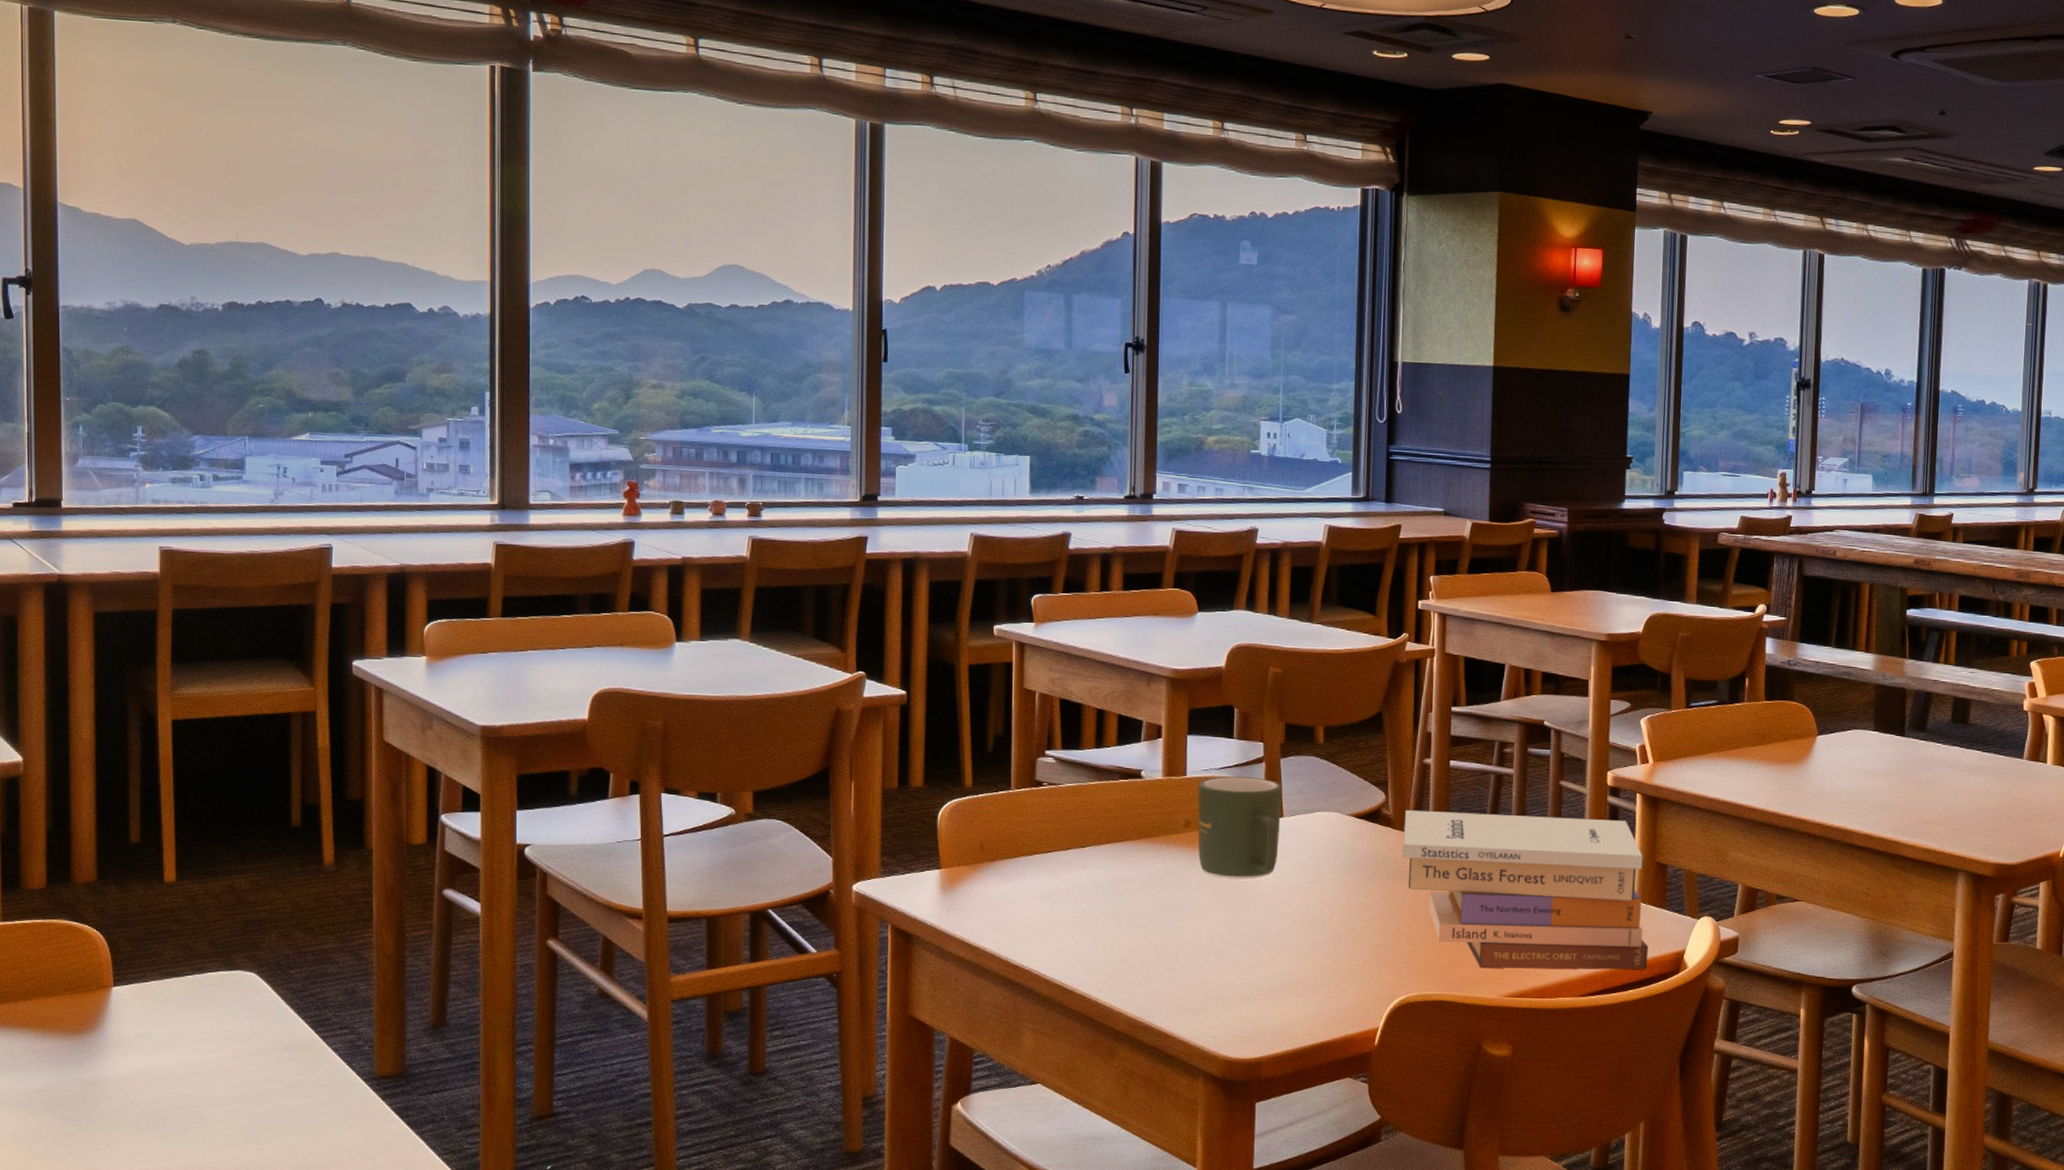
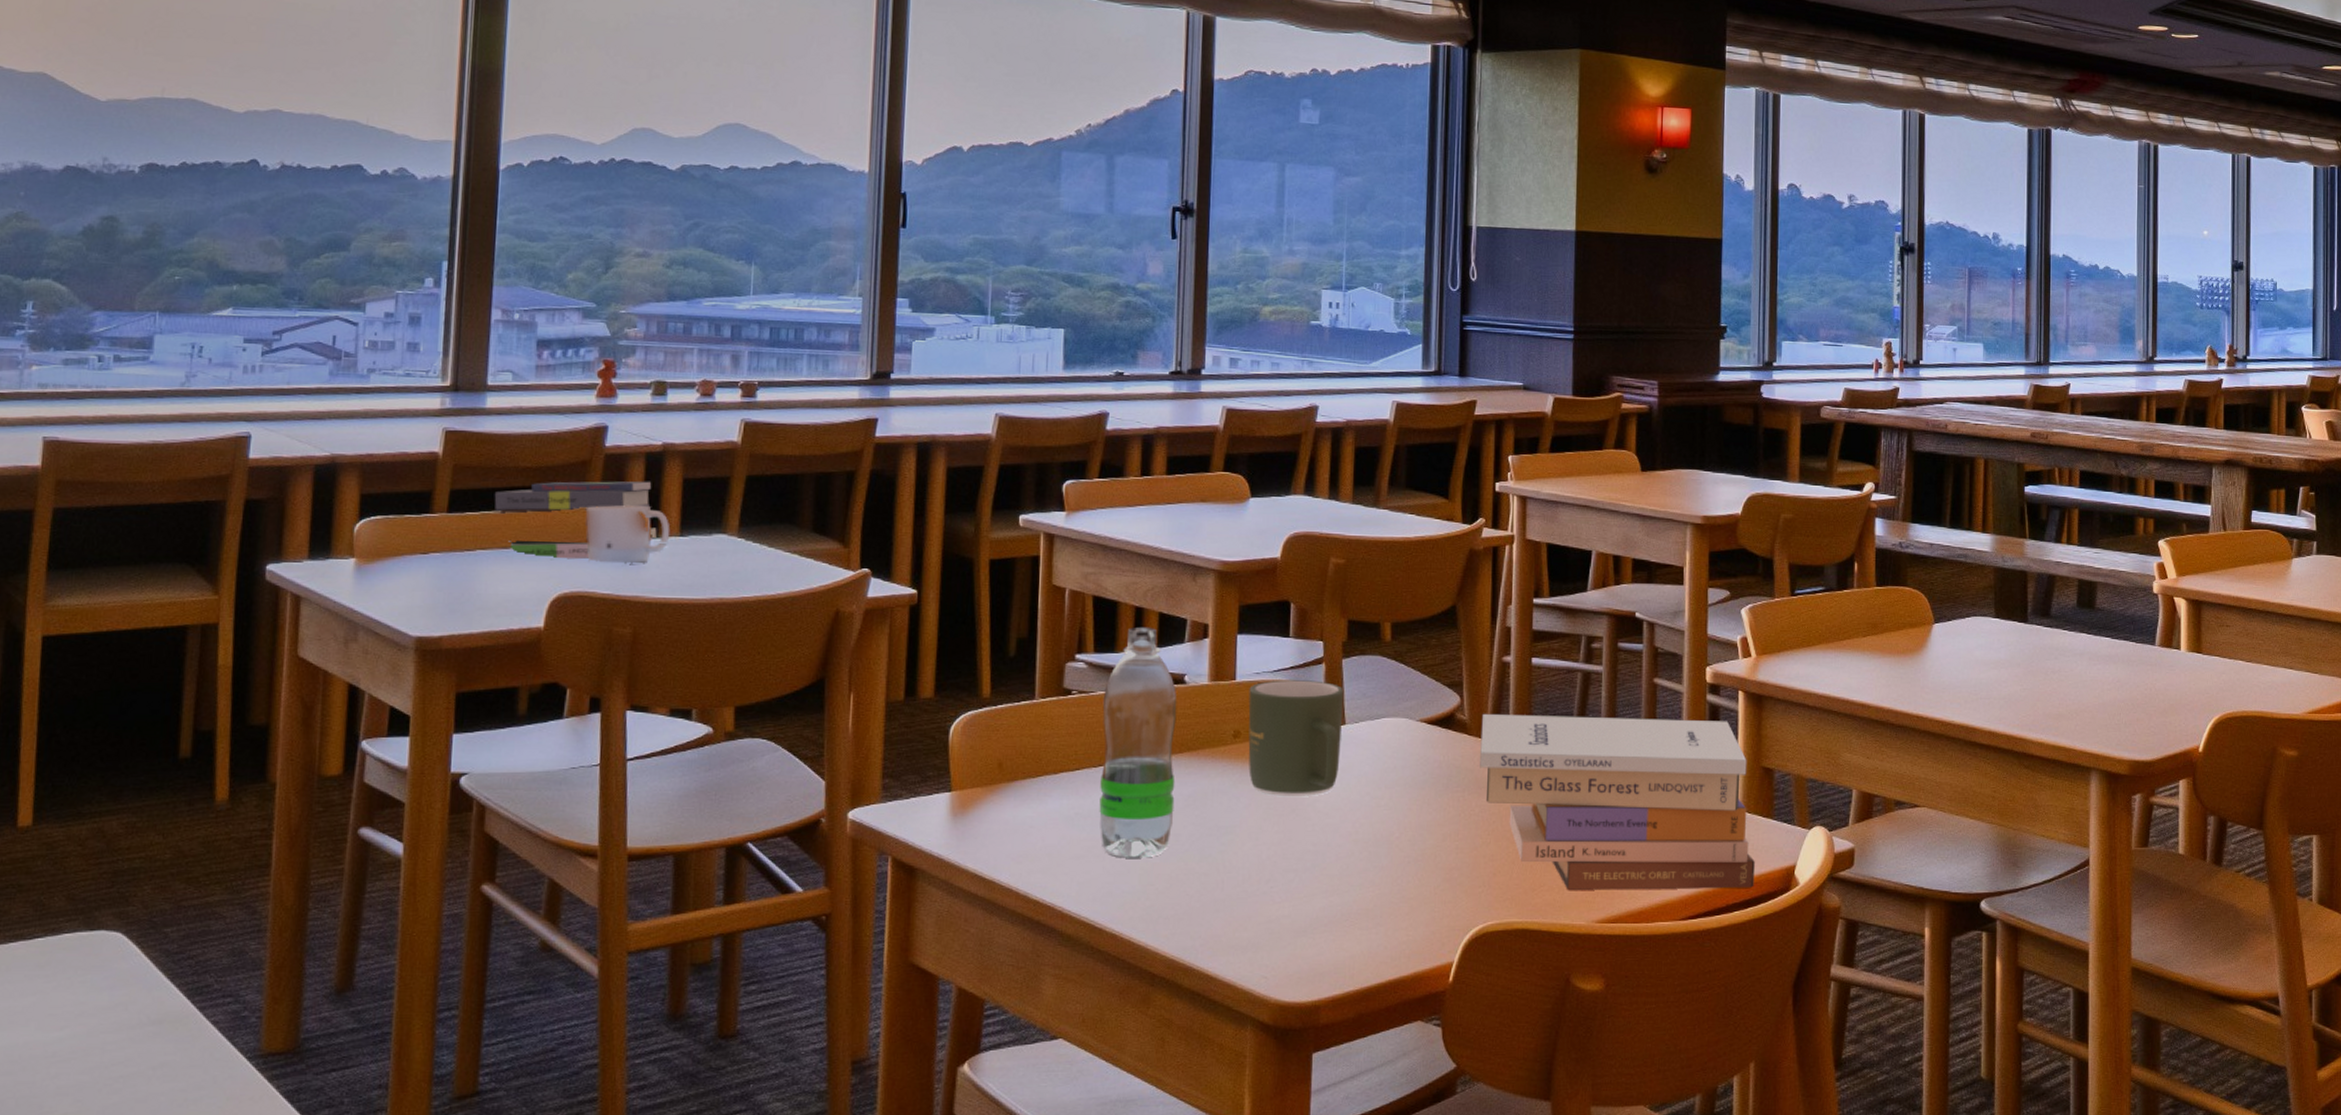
books: none [540,591,680,661] -> present [494,481,657,560]
mug: none [618,612,692,666] -> present [585,505,671,566]
bottle: none [1068,727,1135,931] -> present [1099,626,1177,858]

